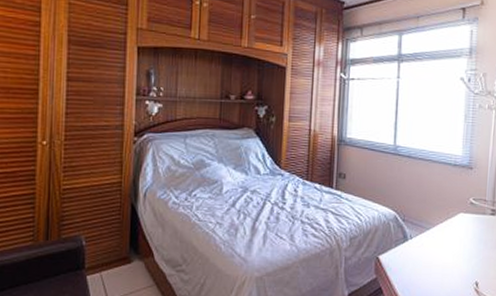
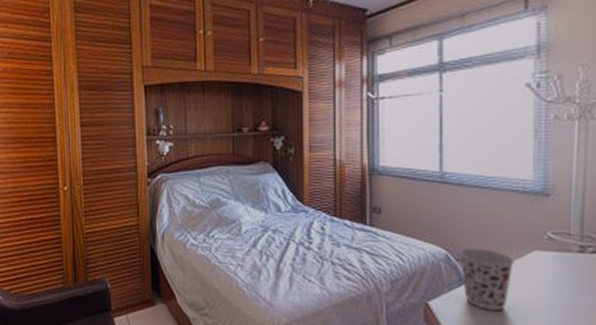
cup: none [405,210,445,263] -> present [459,248,514,311]

